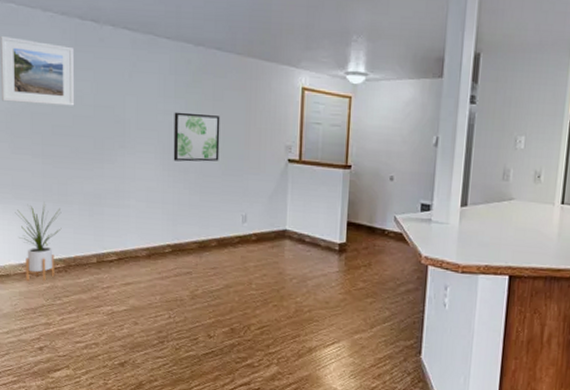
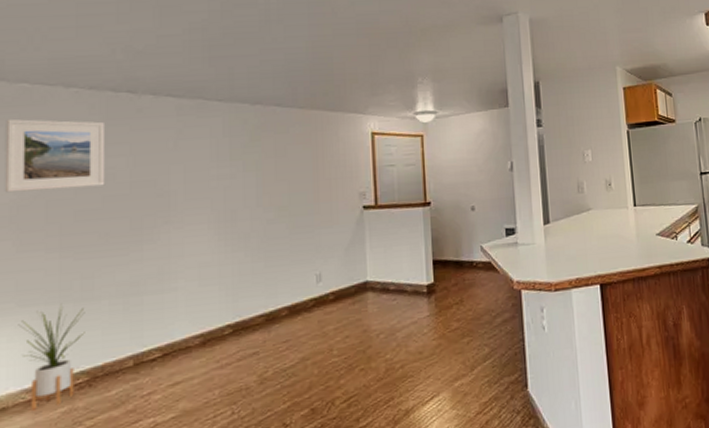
wall art: present [173,112,220,162] -> none [230,172,286,228]

